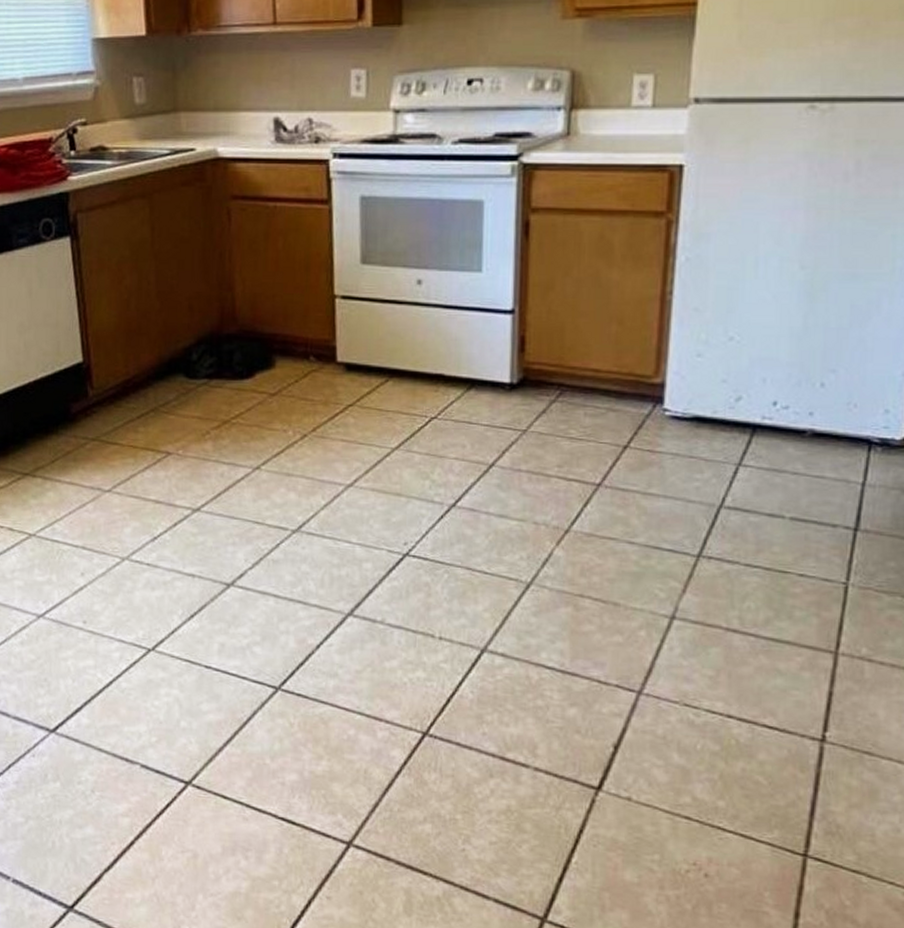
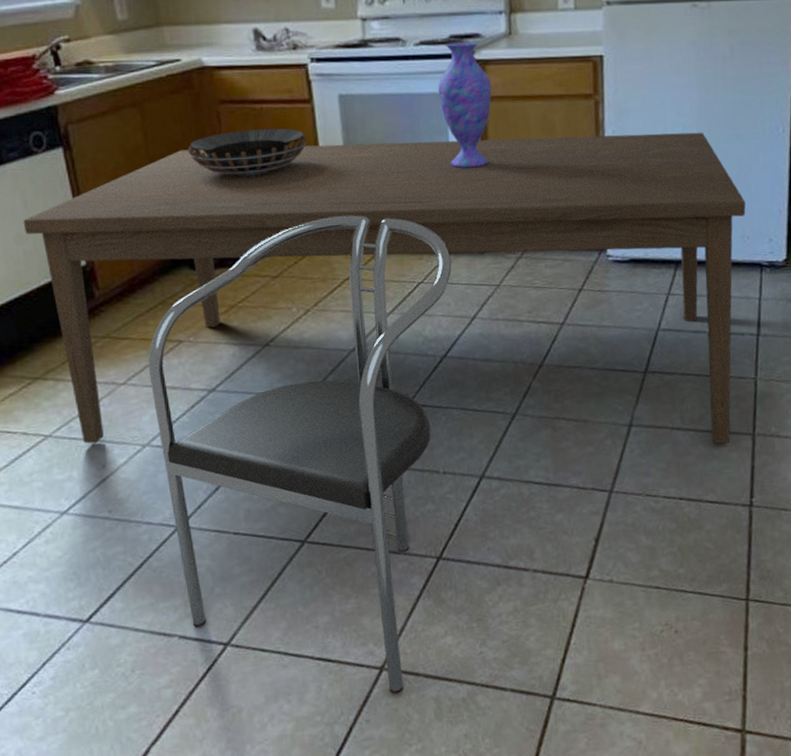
dining table: none [26,247,856,659] -> present [23,132,746,444]
chair: none [134,334,472,876] -> present [148,215,452,695]
decorative bowl: none [194,229,322,281] -> present [187,128,308,176]
vase: none [475,142,540,291] -> present [438,42,492,169]

